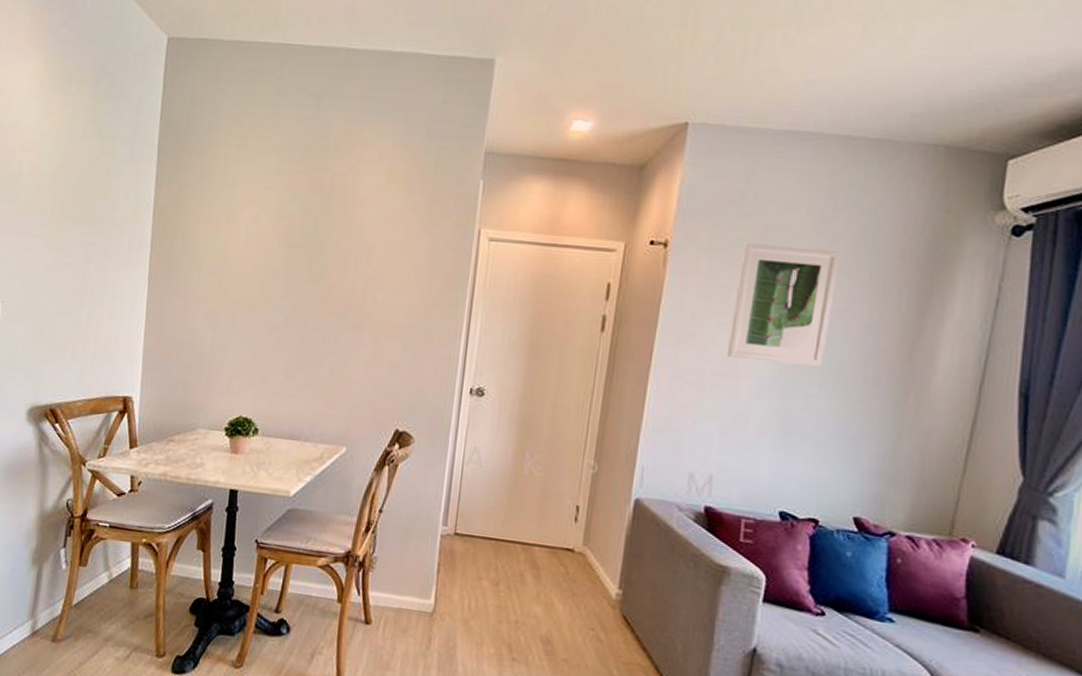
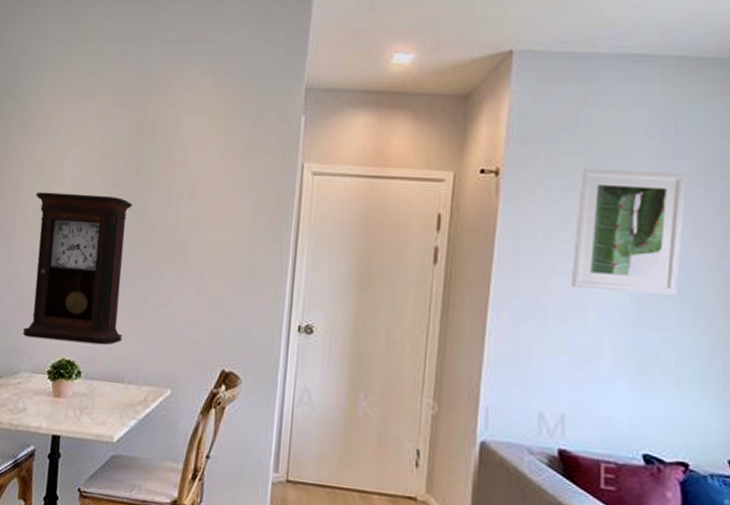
pendulum clock: none [199,249,310,404] -> present [22,192,133,346]

